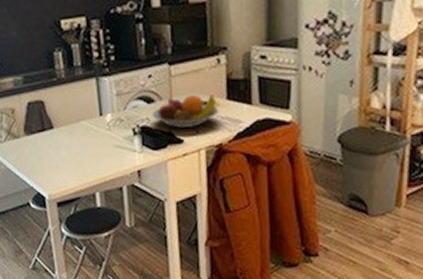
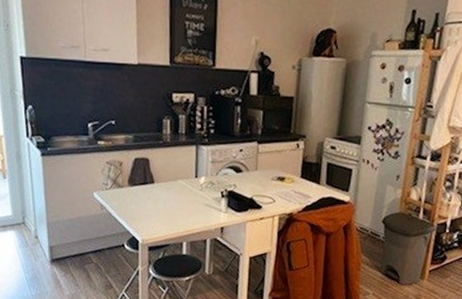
fruit bowl: present [152,94,219,129] -> none [238,170,294,198]

